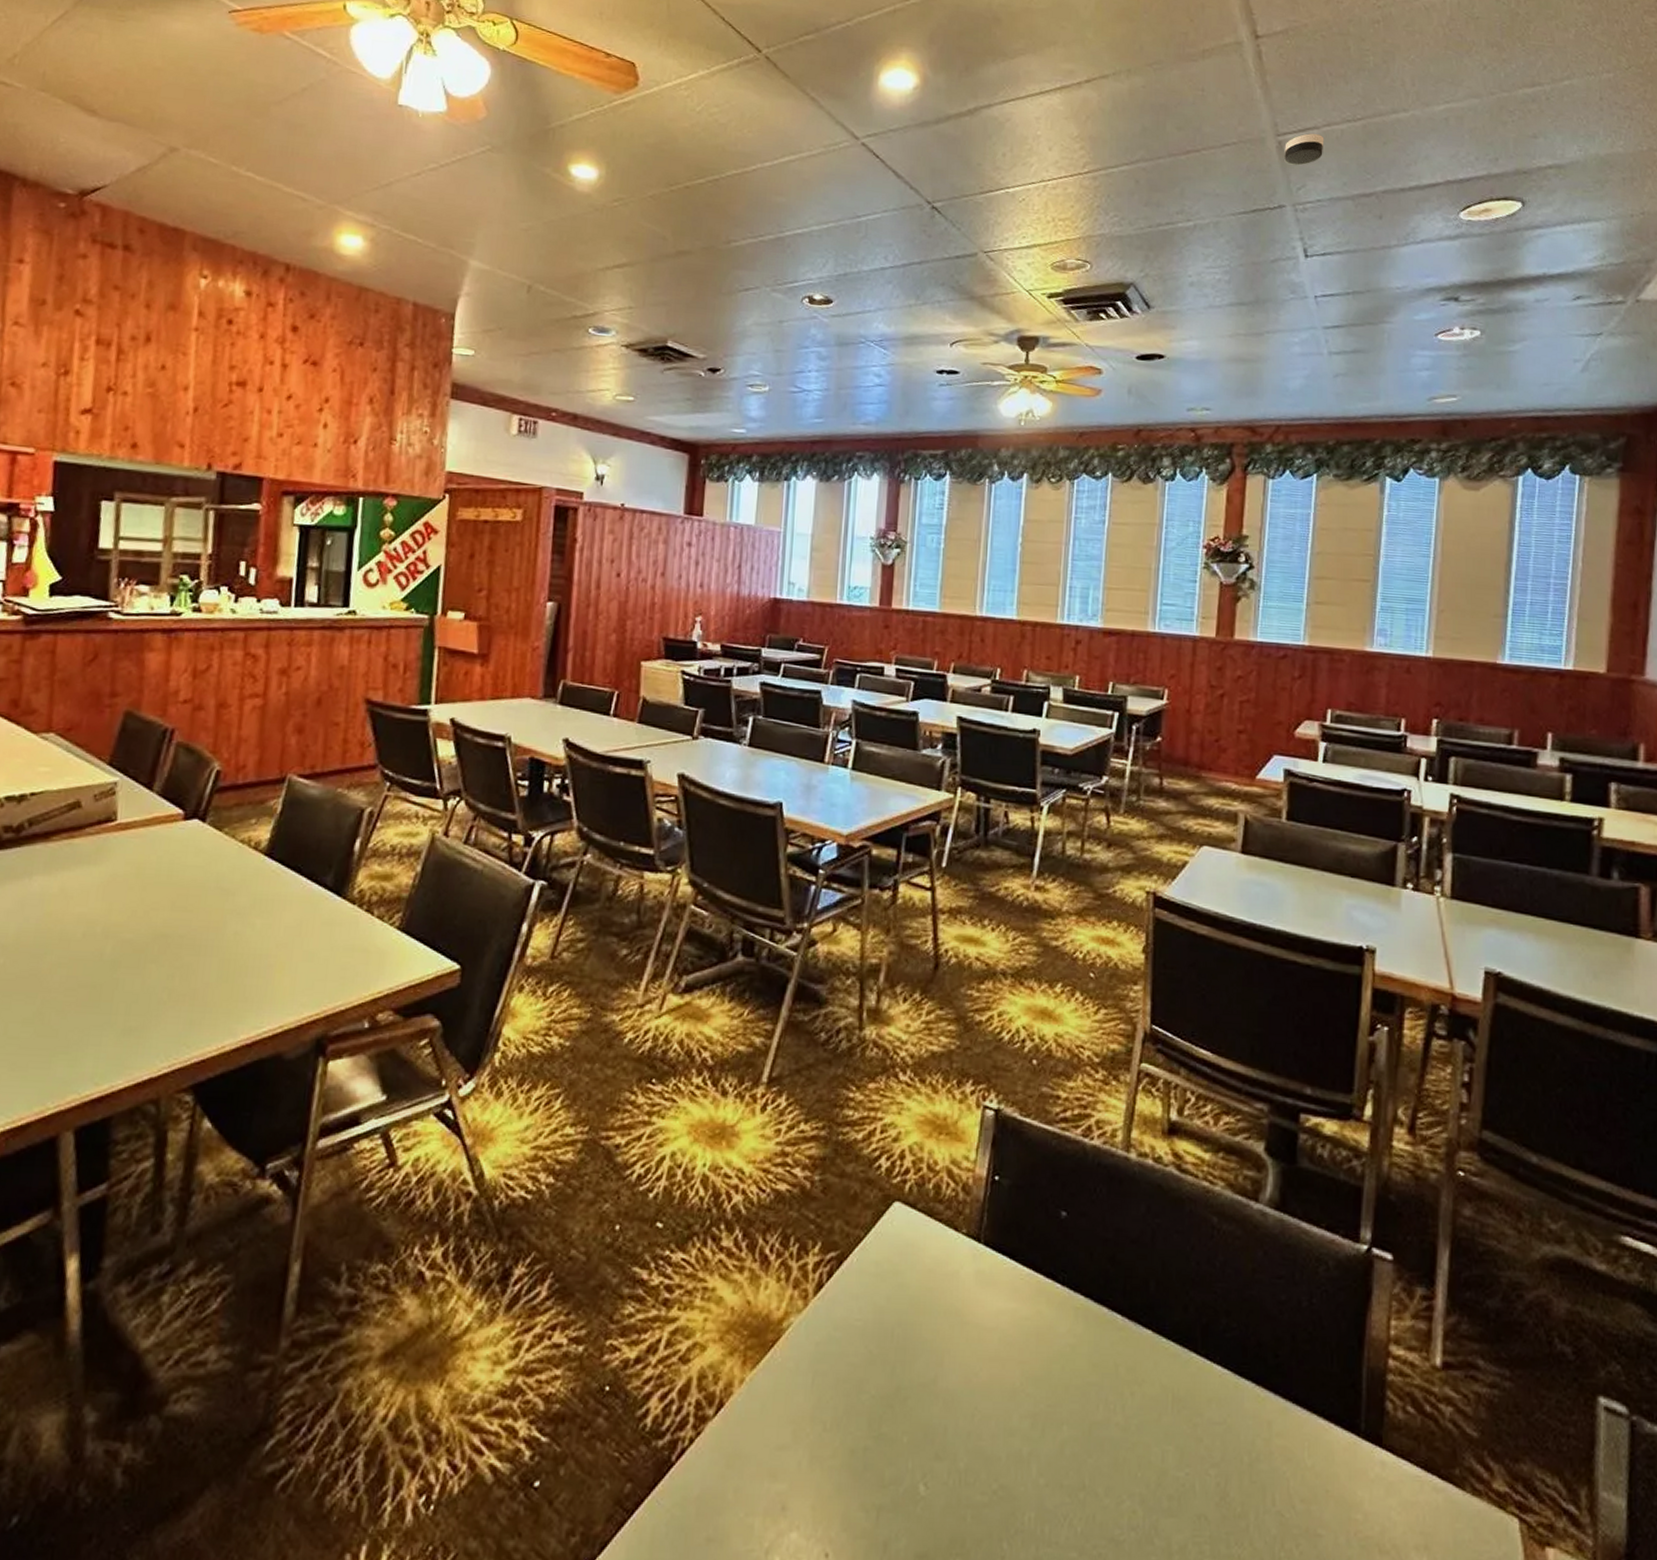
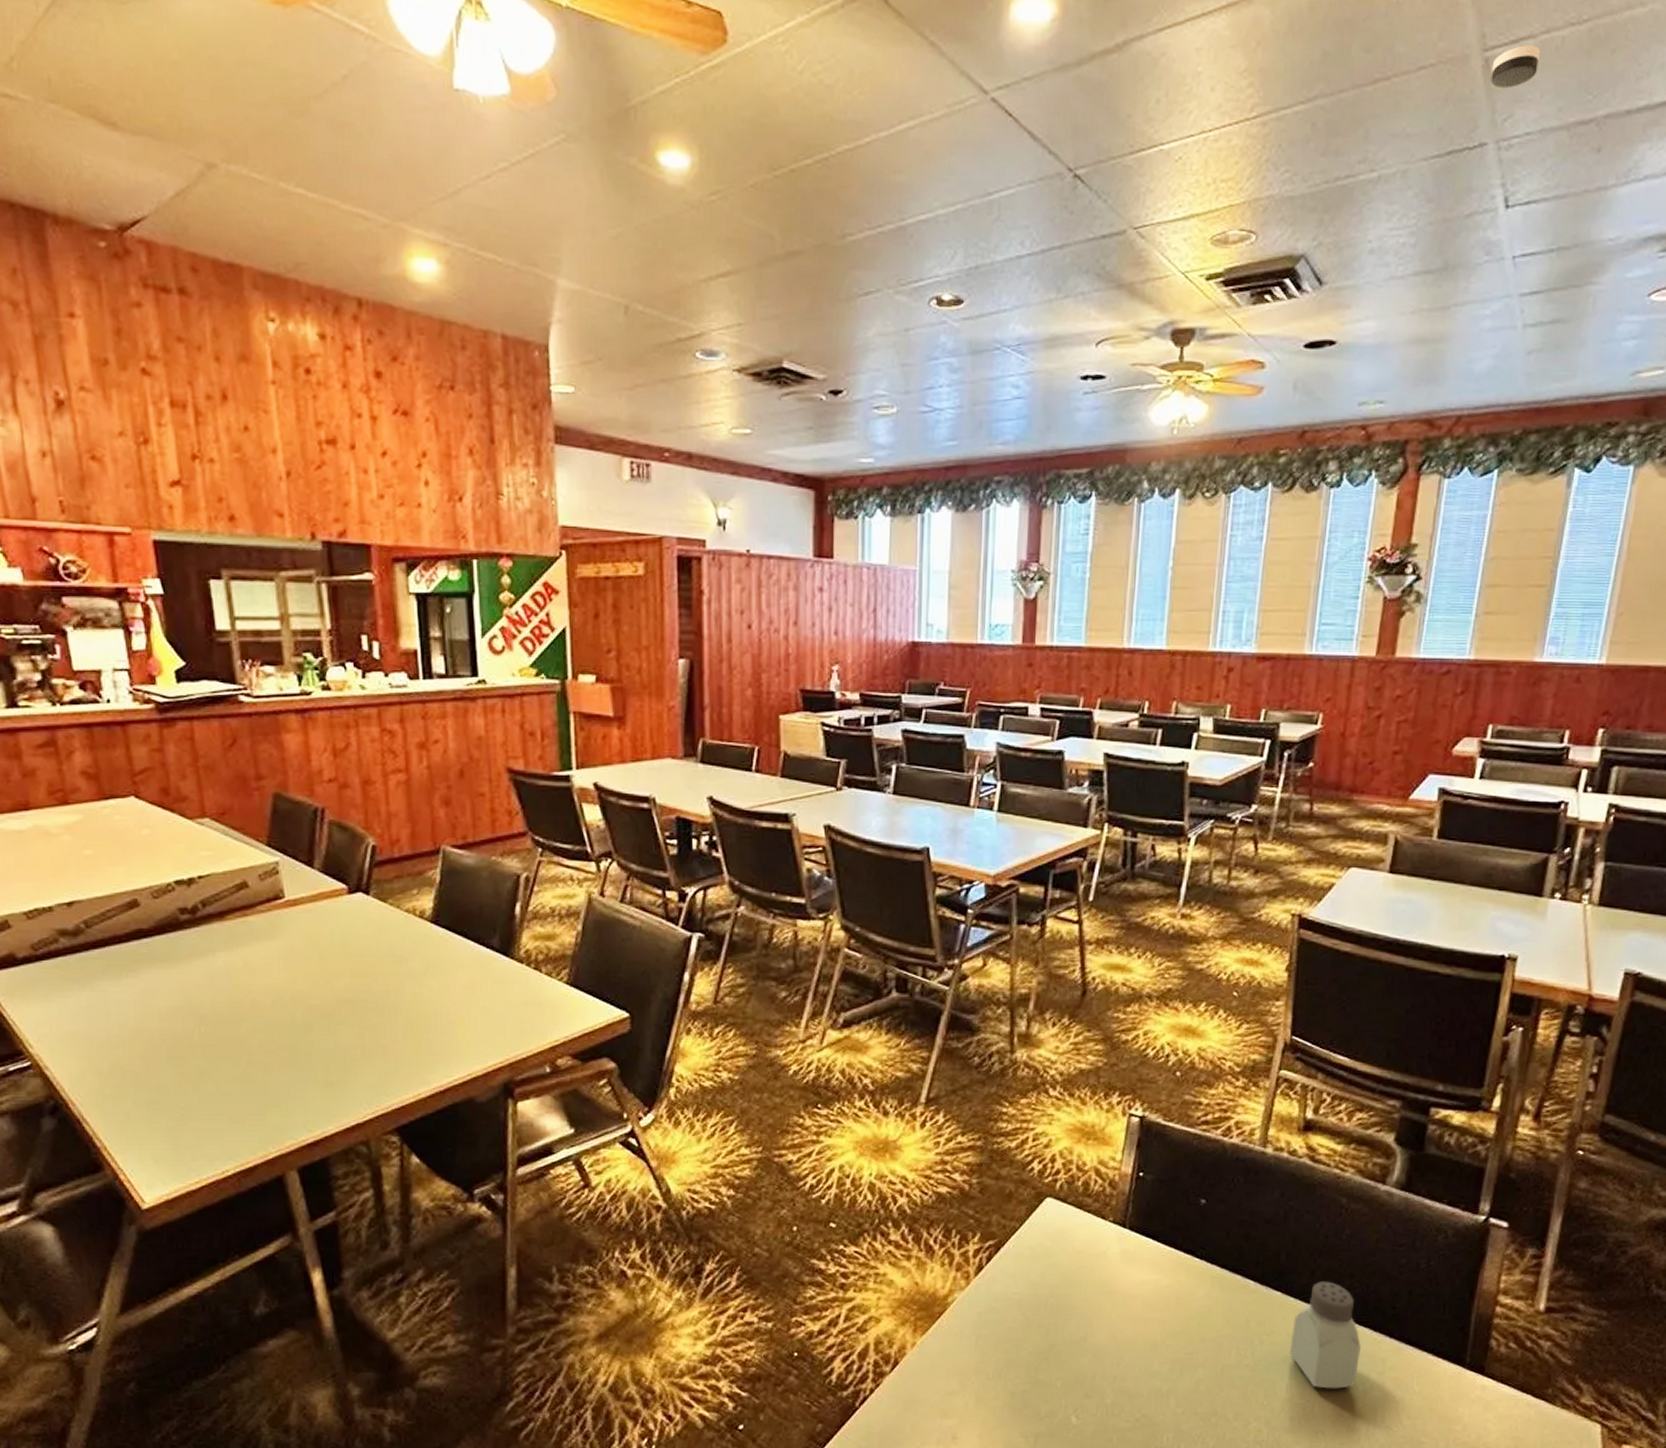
saltshaker: none [1164,1318,1243,1459] -> present [1289,1281,1361,1389]

